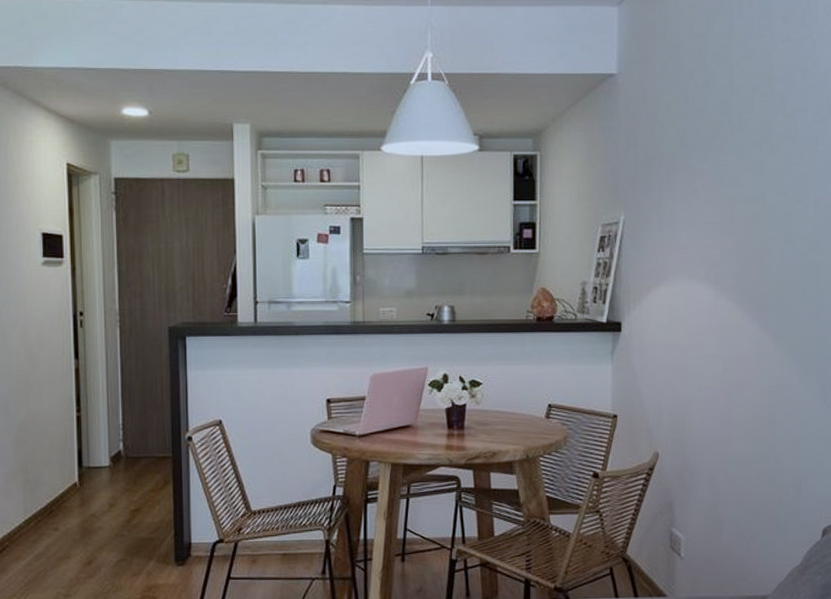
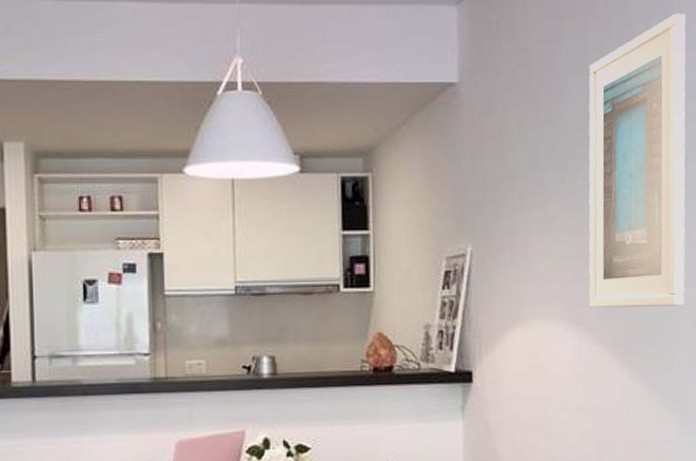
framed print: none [725,13,822,271] -> present [588,14,686,308]

